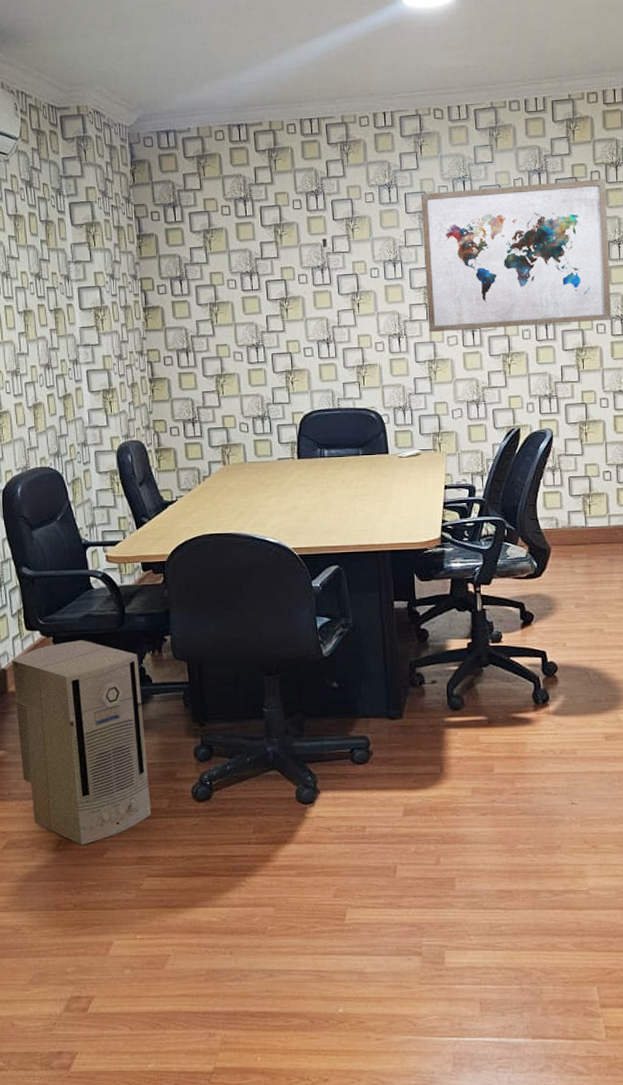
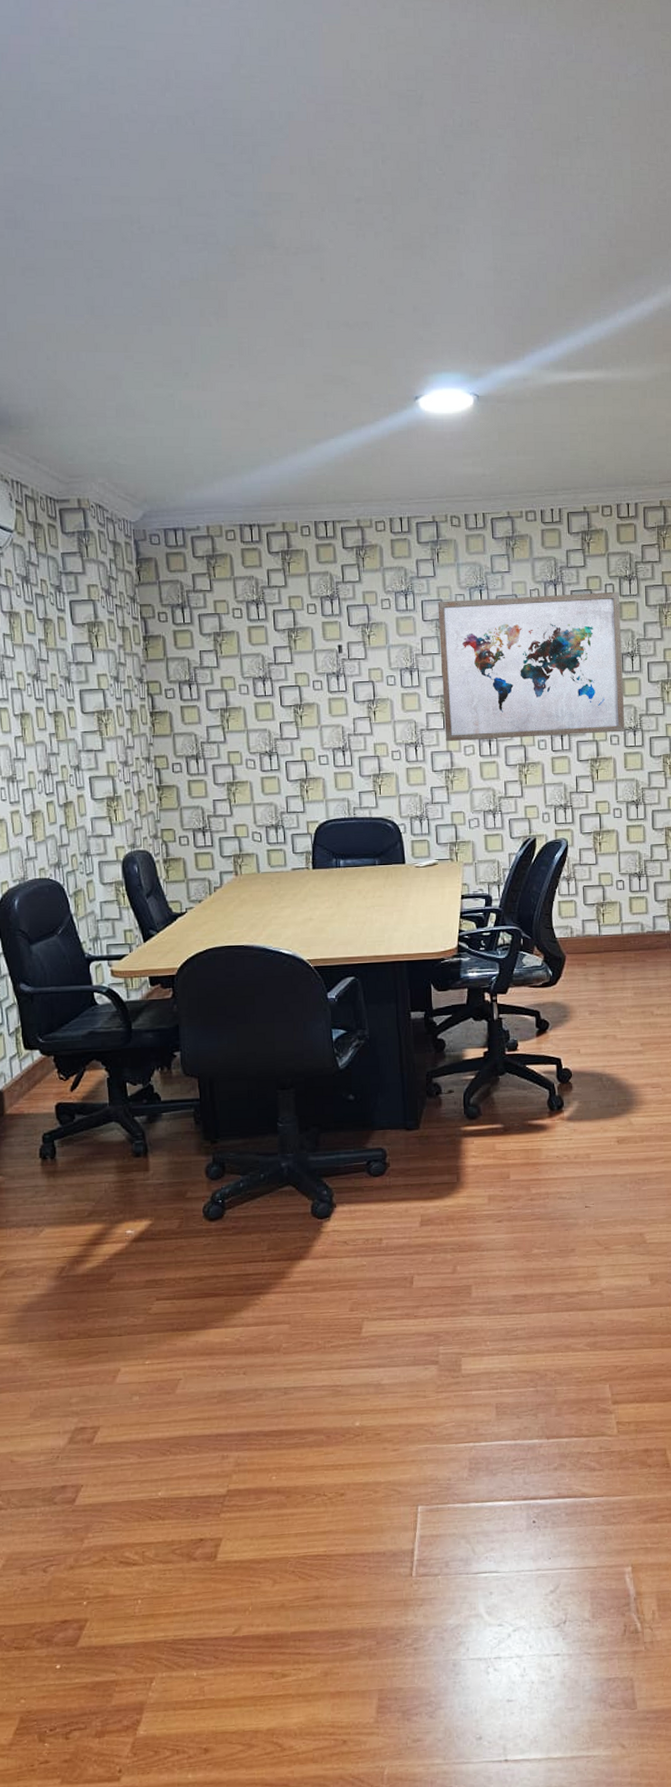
air purifier: present [12,640,151,845] -> none [9,1058,161,1271]

